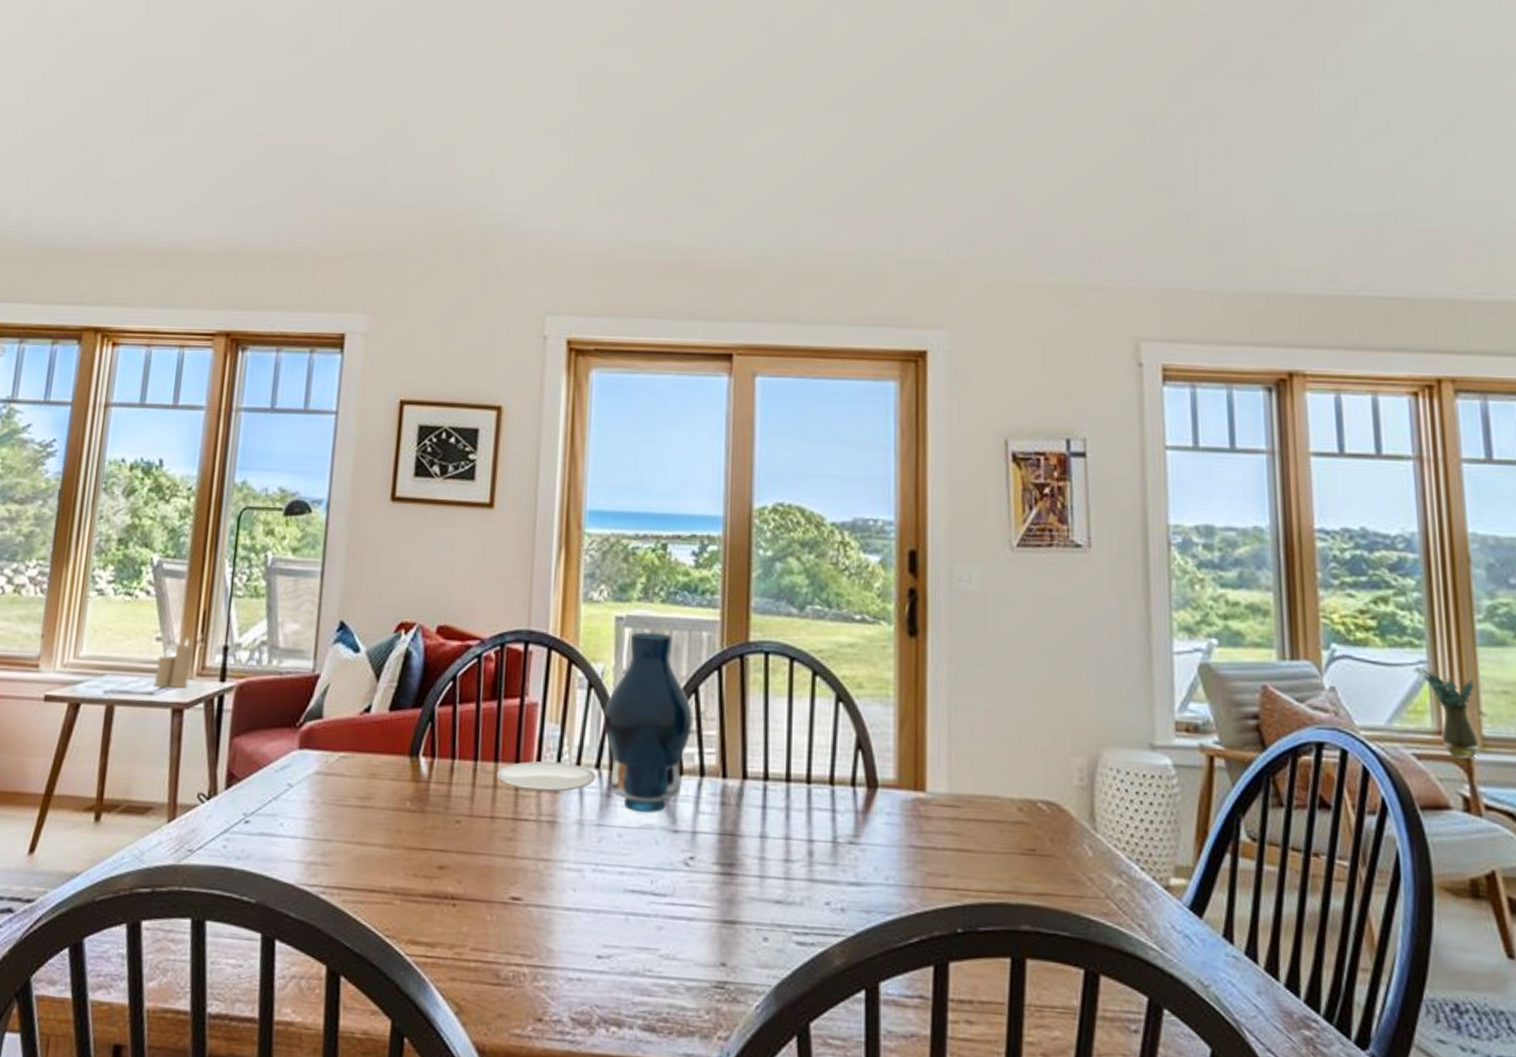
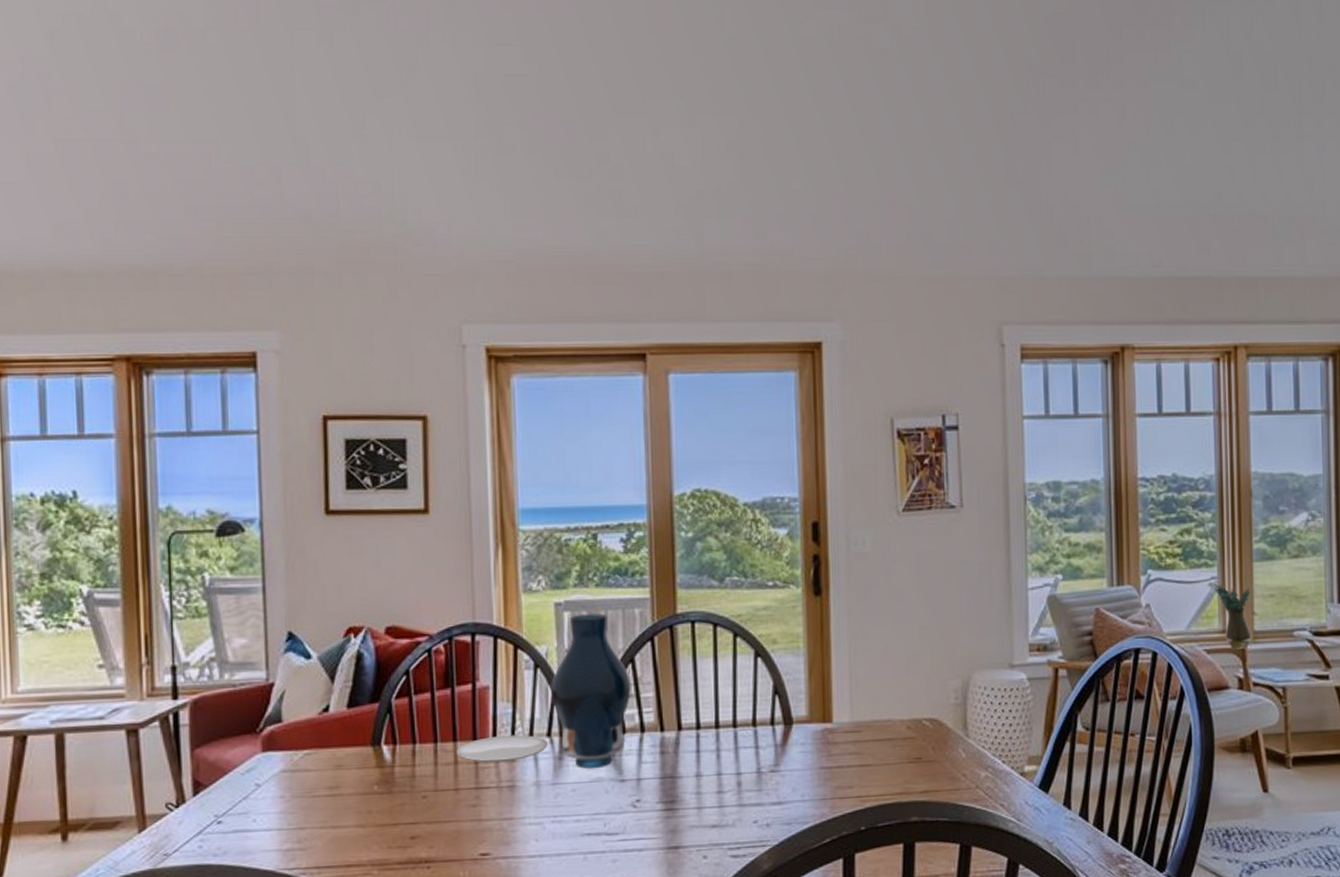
candle: present [153,638,195,689] -> none [102,662,142,712]

